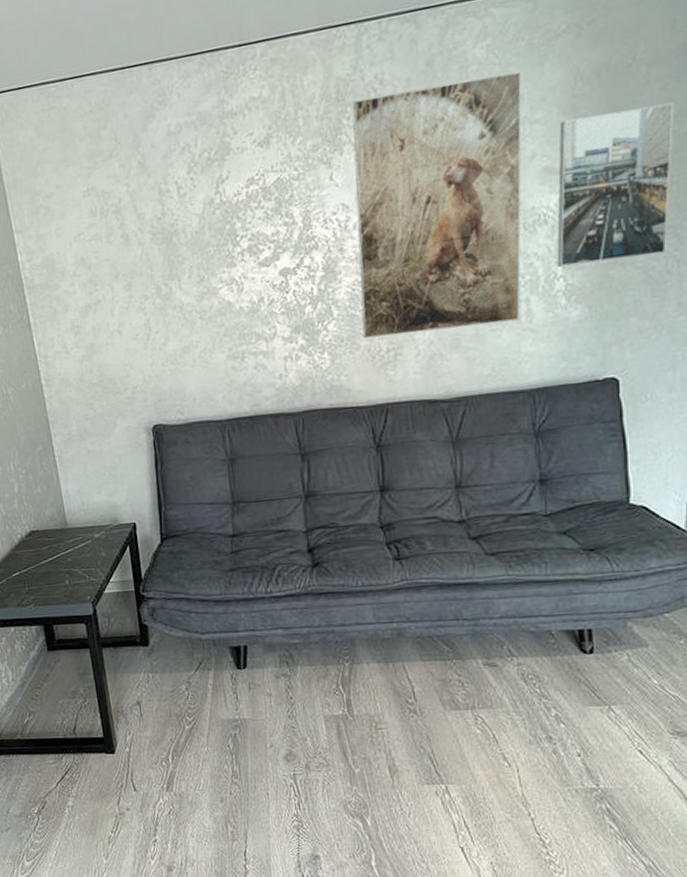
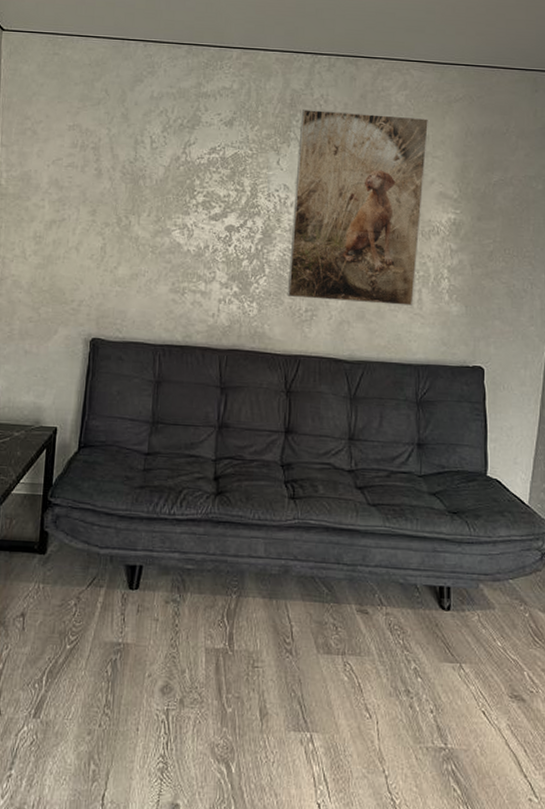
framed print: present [557,102,675,267] -> none [444,161,533,275]

